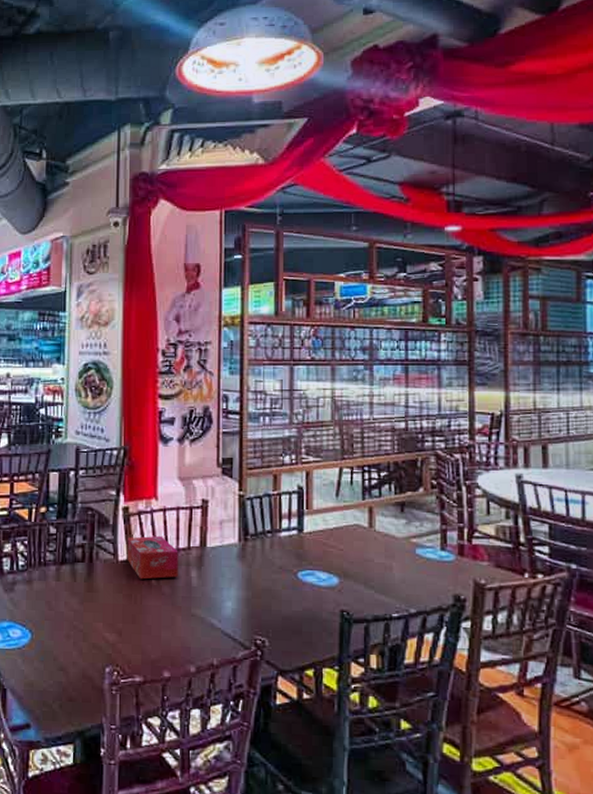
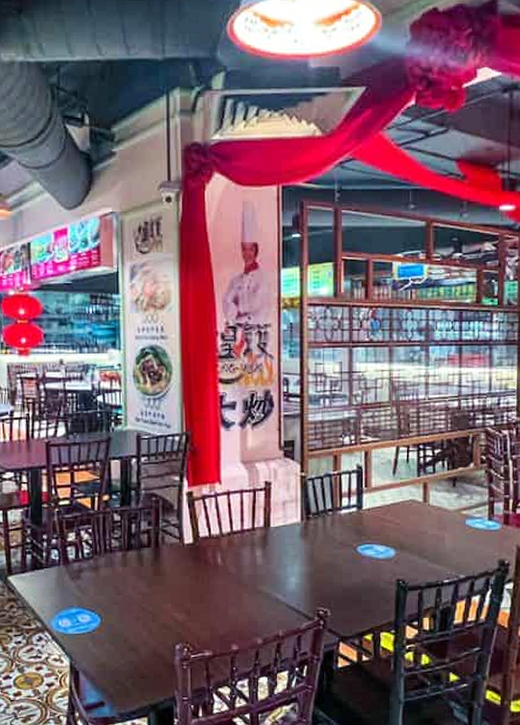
tissue box: present [127,535,178,580] -> none [192,518,243,561]

